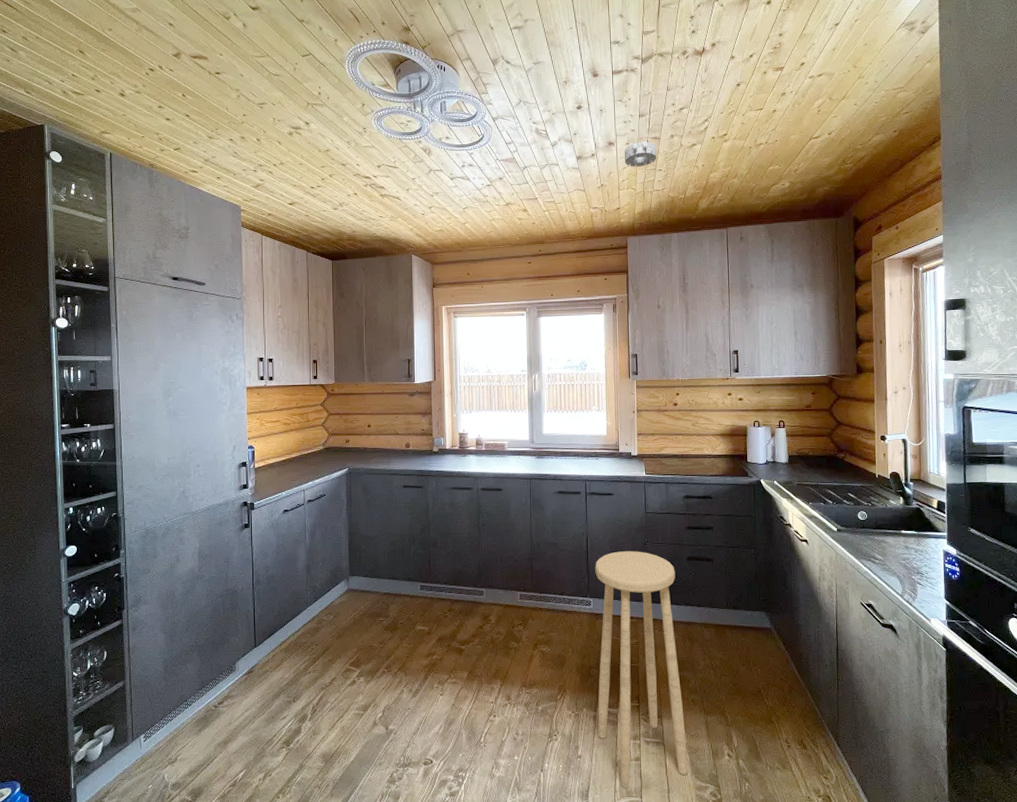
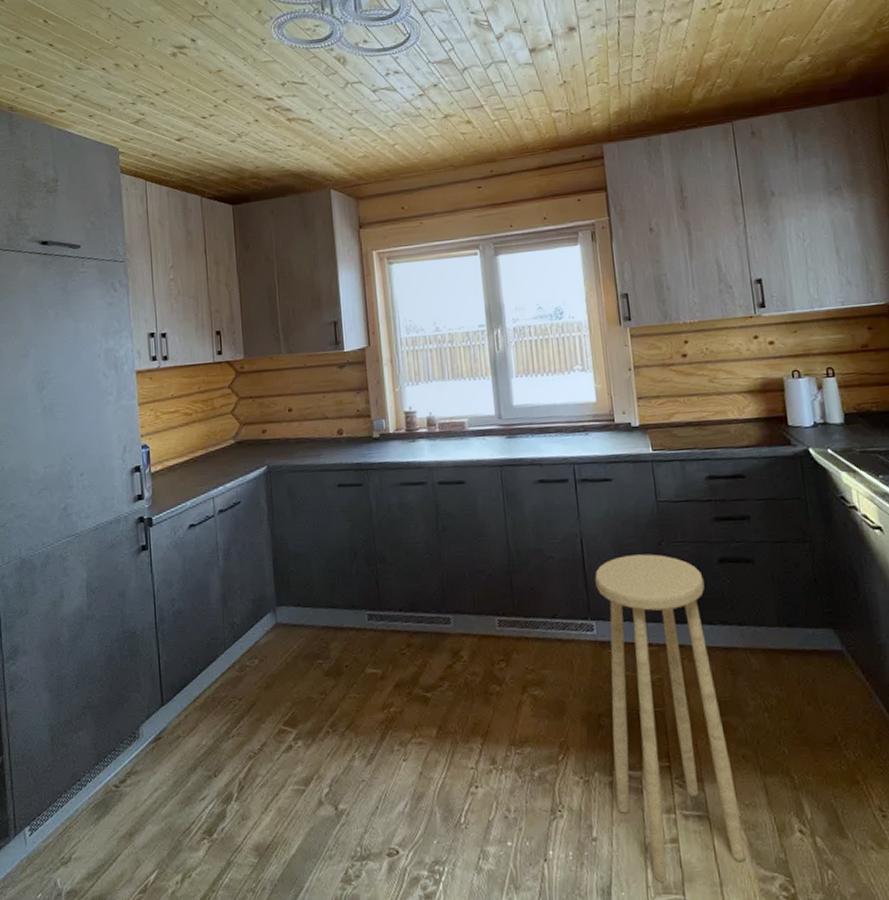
smoke detector: present [624,141,657,167] -> none [589,22,633,56]

